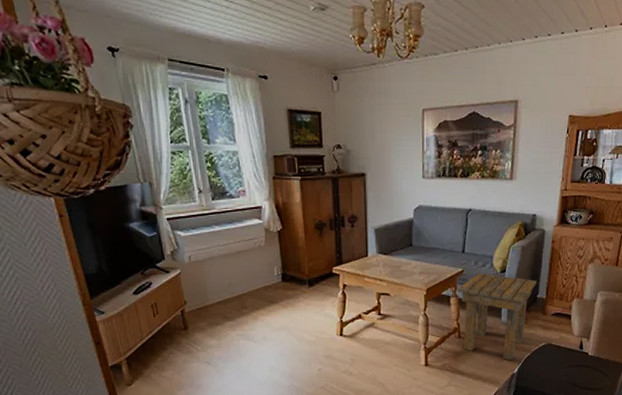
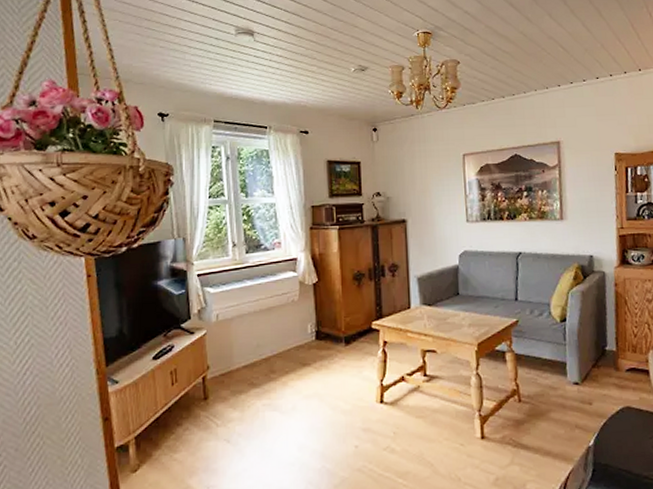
side table: present [458,272,538,361] -> none [513,322,604,430]

